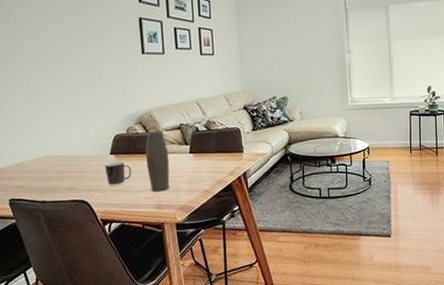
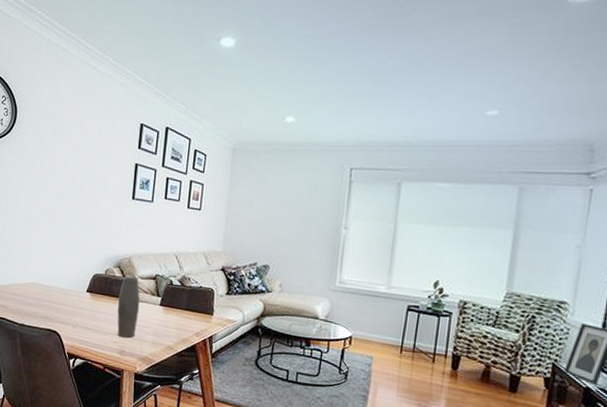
mug: present [104,160,132,186] -> none [79,299,103,324]

